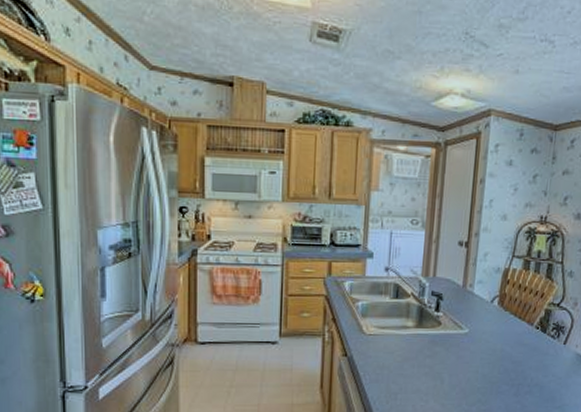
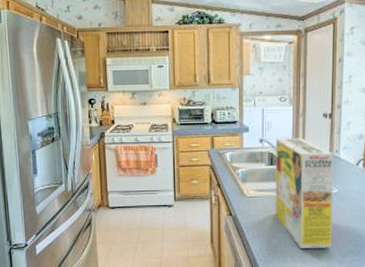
cereal box: none [397,267,468,396] -> present [275,138,334,248]

